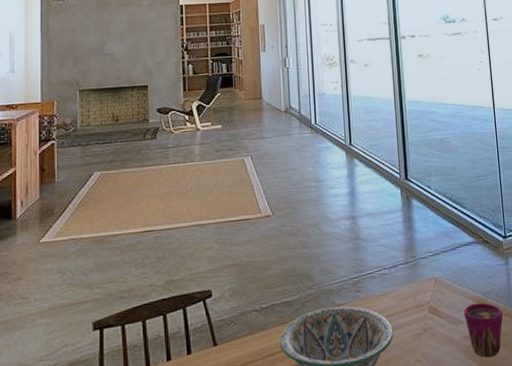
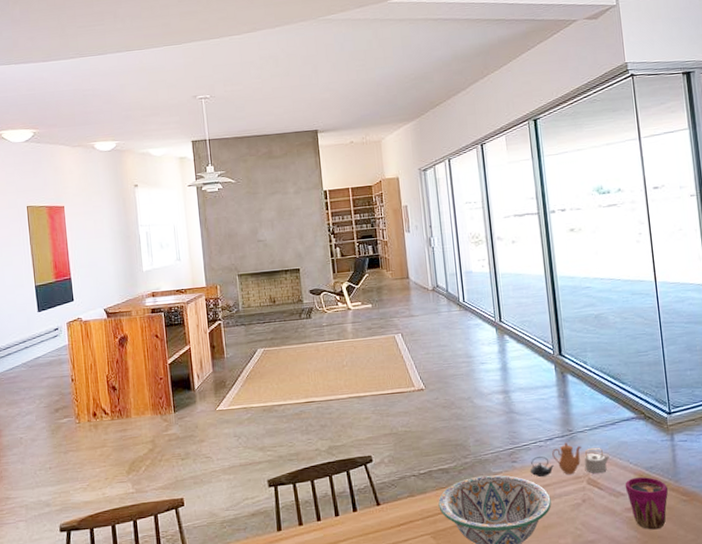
teapot: none [373,269,450,308] -> present [529,442,609,478]

